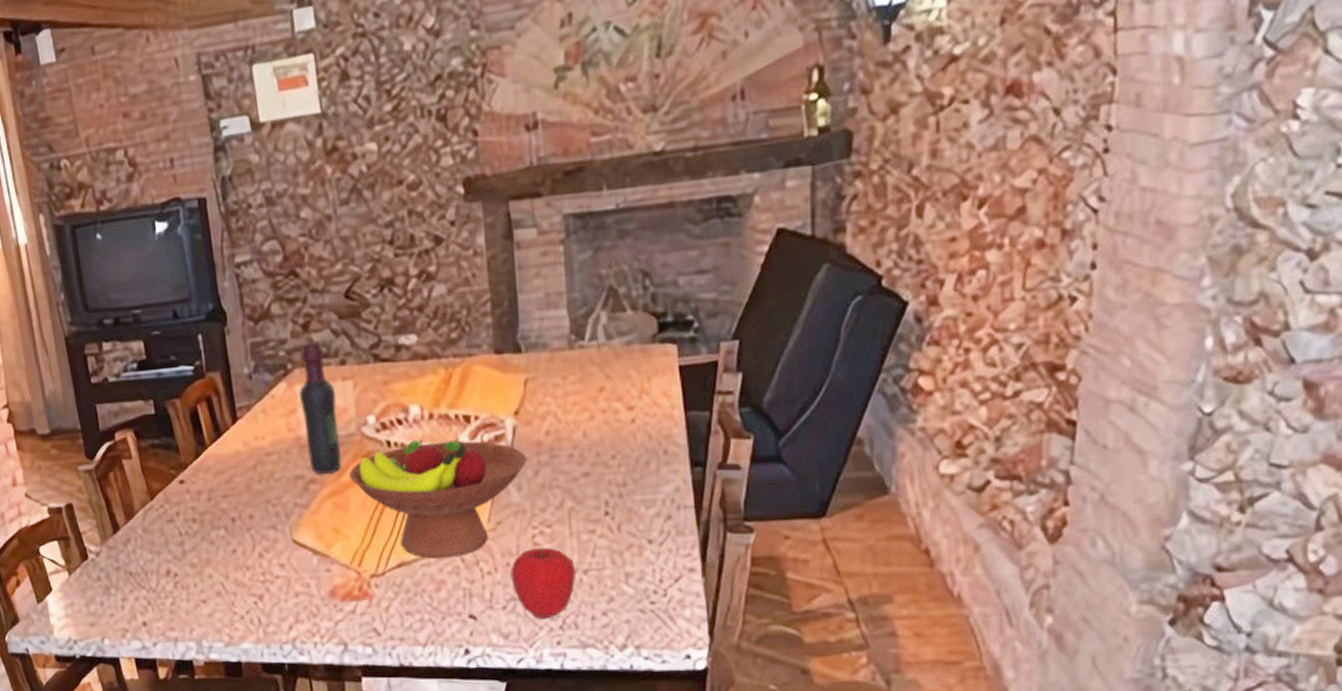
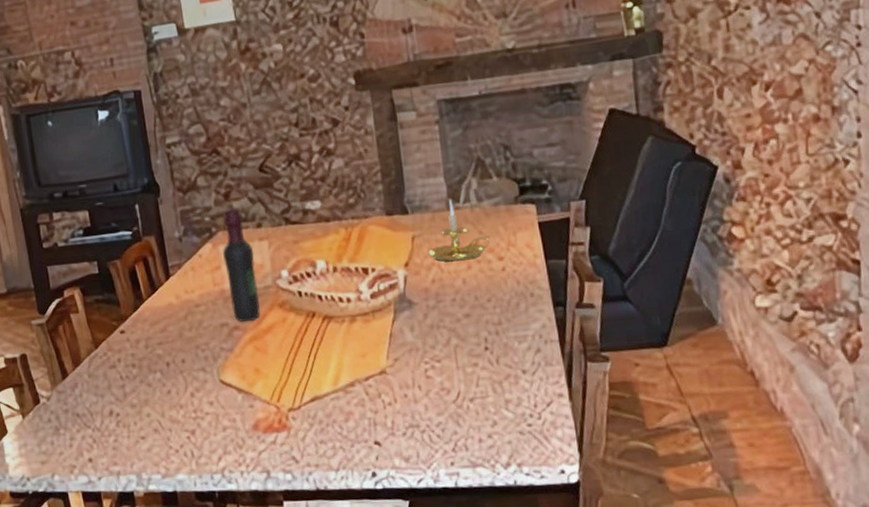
fruit bowl: present [349,439,527,559] -> none [267,289,417,393]
apple: present [510,548,577,619] -> none [408,380,464,443]
candle holder: none [542,337,623,411] -> present [427,200,493,262]

